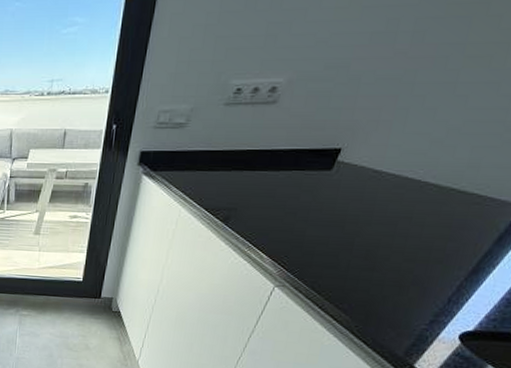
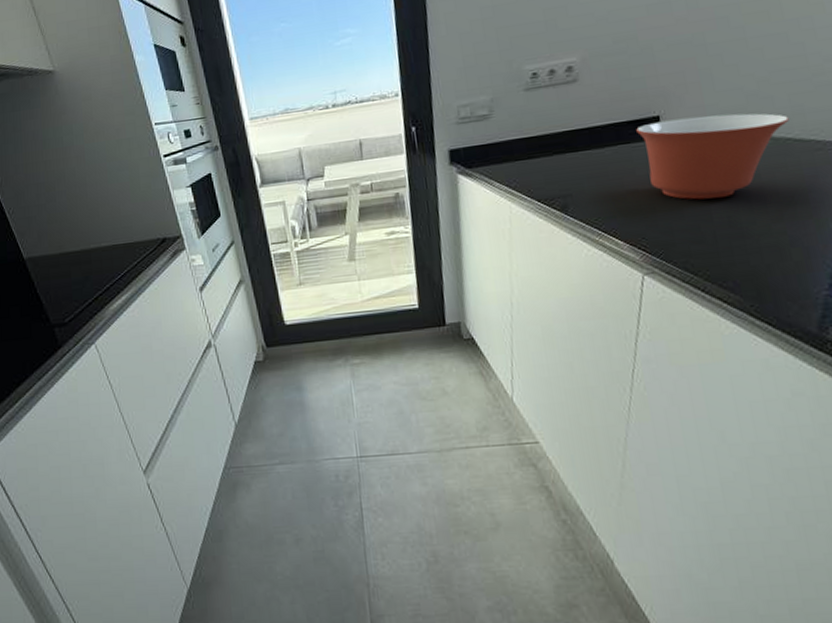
mixing bowl: none [310,154,462,233] -> present [636,113,789,200]

